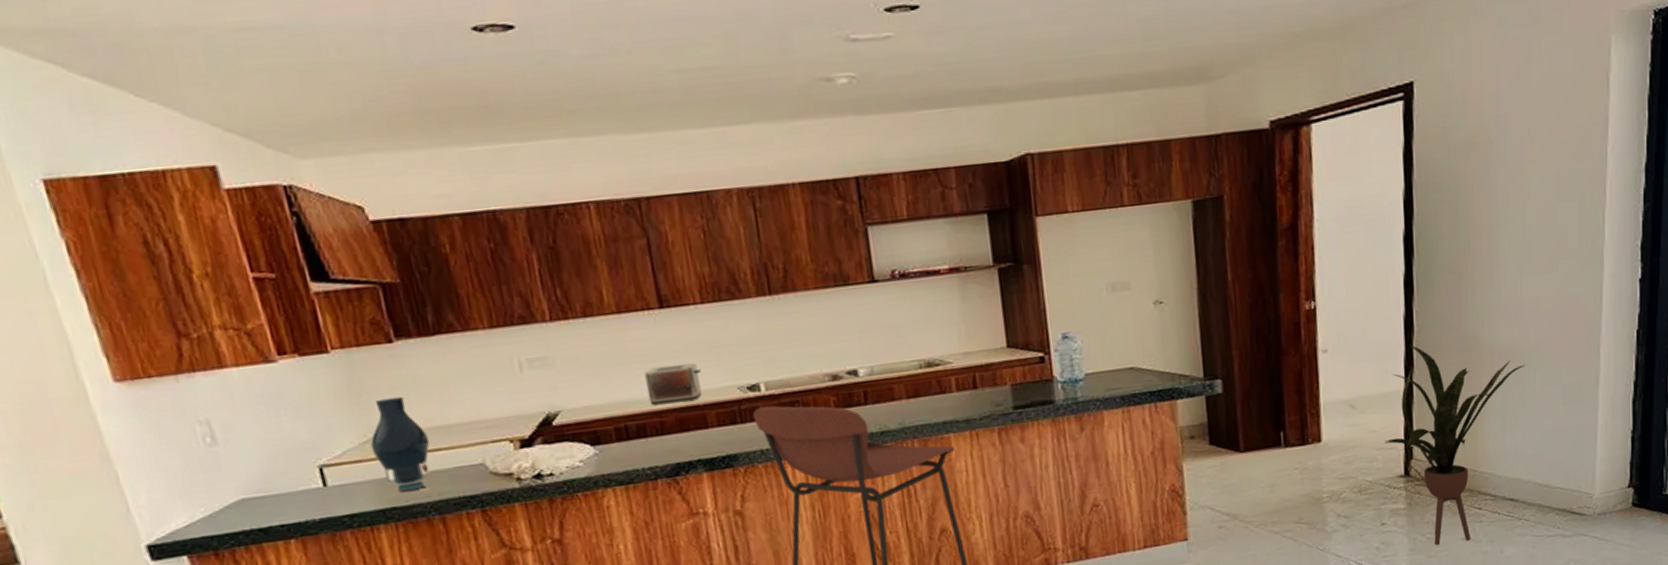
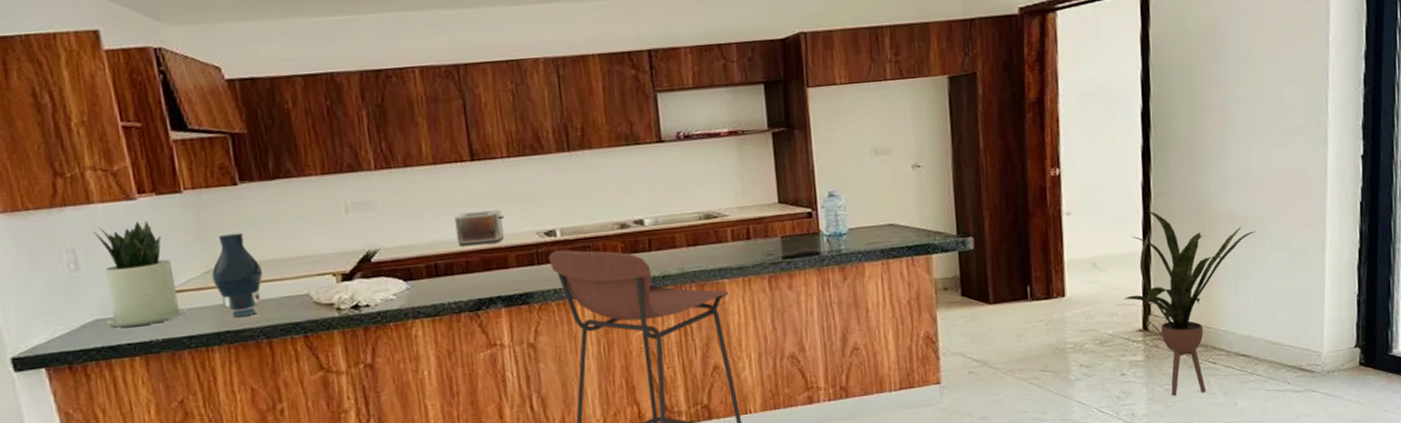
planter: none [229,386,345,508] -> present [93,221,187,328]

